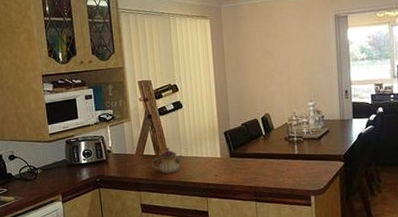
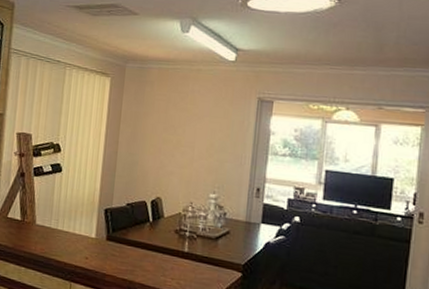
teapot: present [151,147,183,174] -> none [14,214,52,246]

